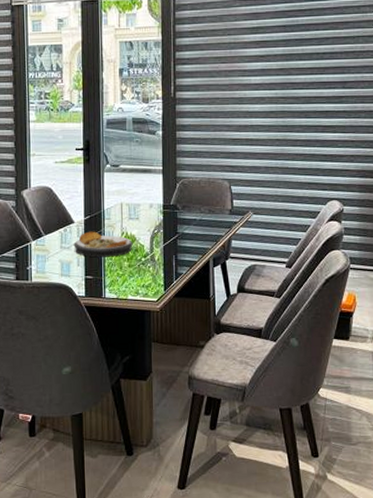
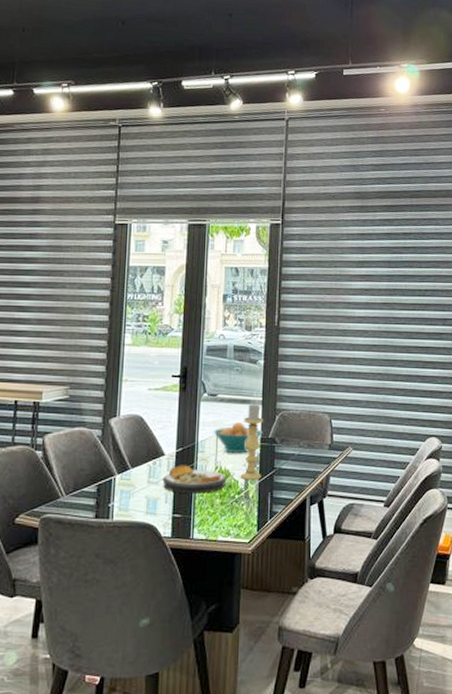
fruit bowl: none [117,191,165,220] -> present [213,422,263,454]
candle holder: none [145,172,166,244] -> present [240,403,263,480]

